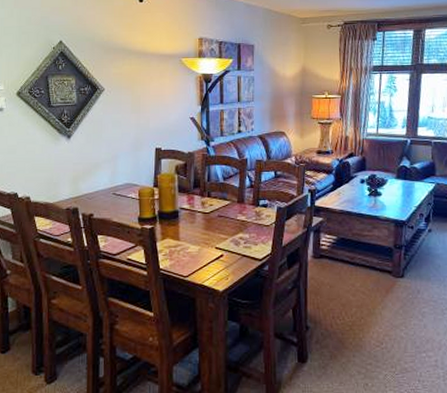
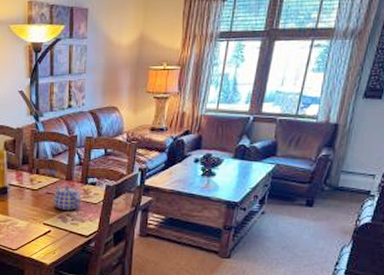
teapot: none [224,207,254,233] -> present [52,184,81,210]

